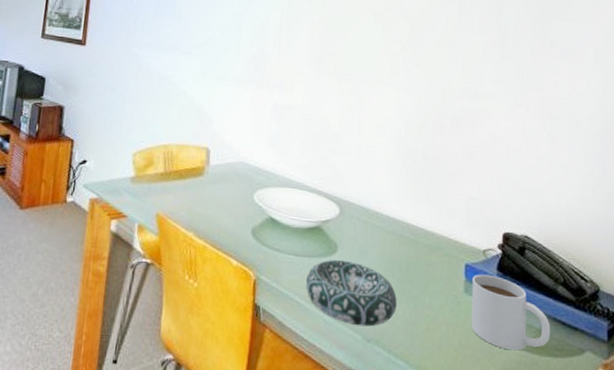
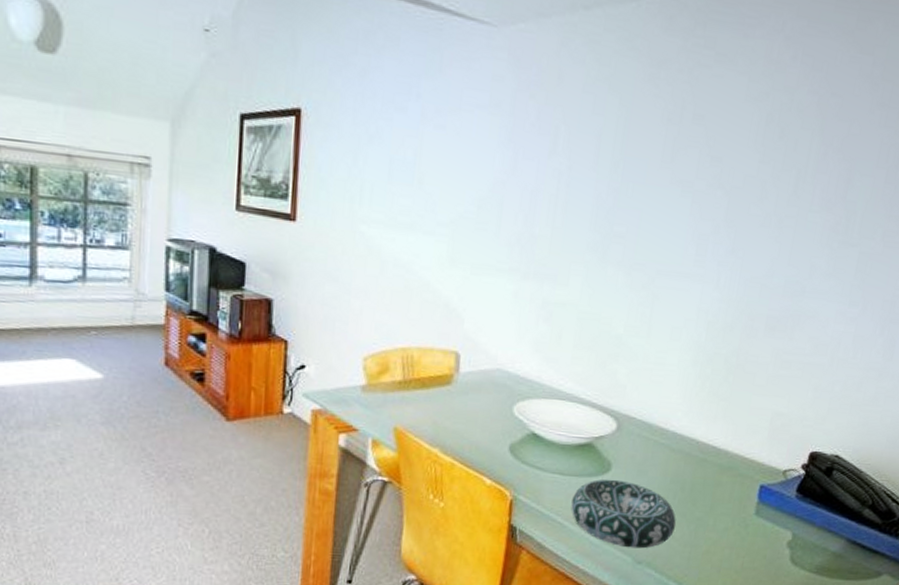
mug: present [471,274,551,351] -> none [758,495,848,573]

